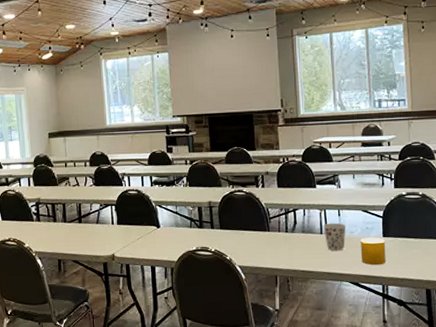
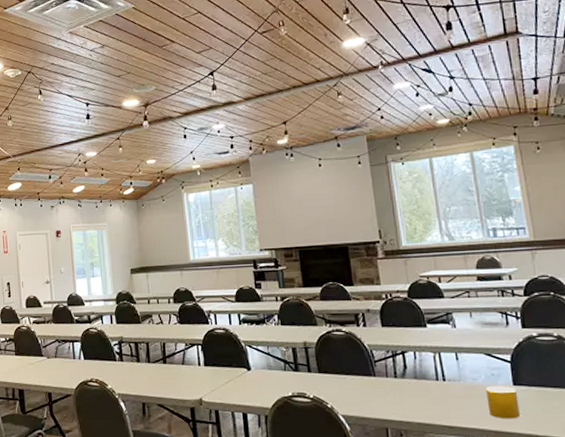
cup: present [322,222,346,251] -> none [438,367,467,401]

